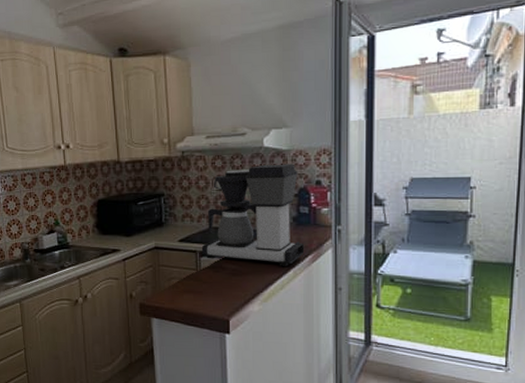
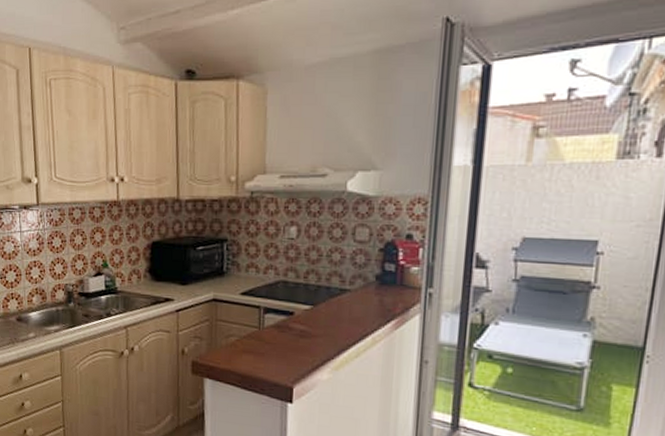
coffee maker: present [201,163,305,266] -> none [266,211,388,331]

